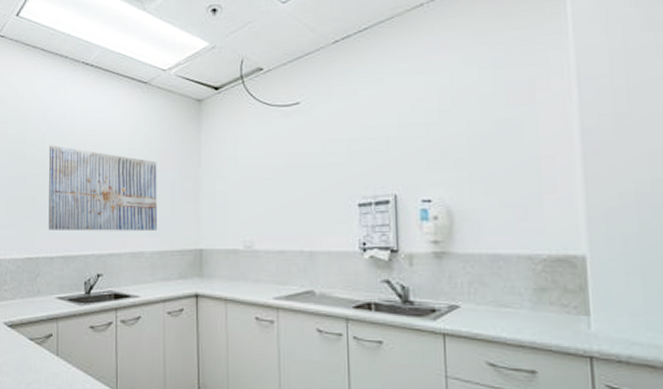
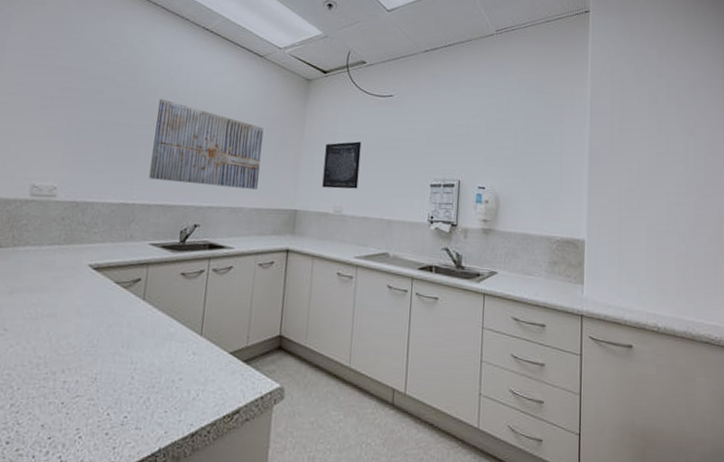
wall art: none [227,163,269,221] -> present [322,141,362,189]

